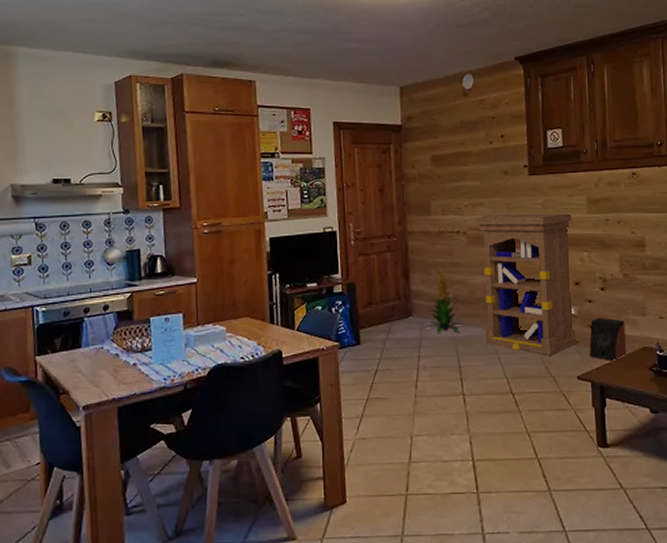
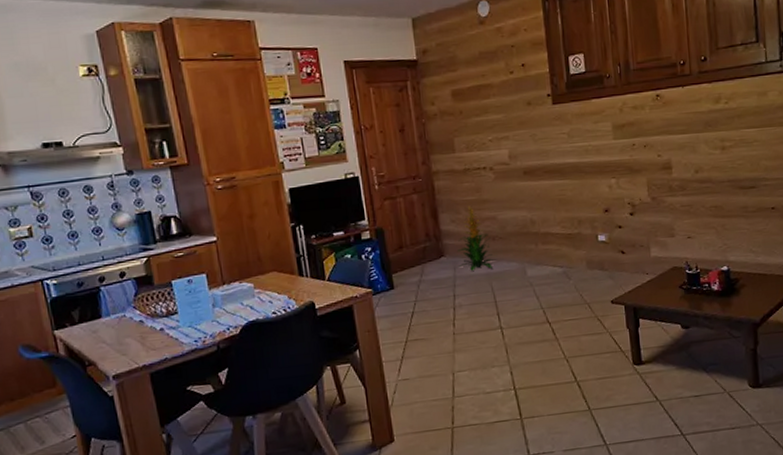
bookcase: present [475,214,580,355] -> none [501,142,613,283]
speaker: present [589,317,626,362] -> none [621,242,657,284]

